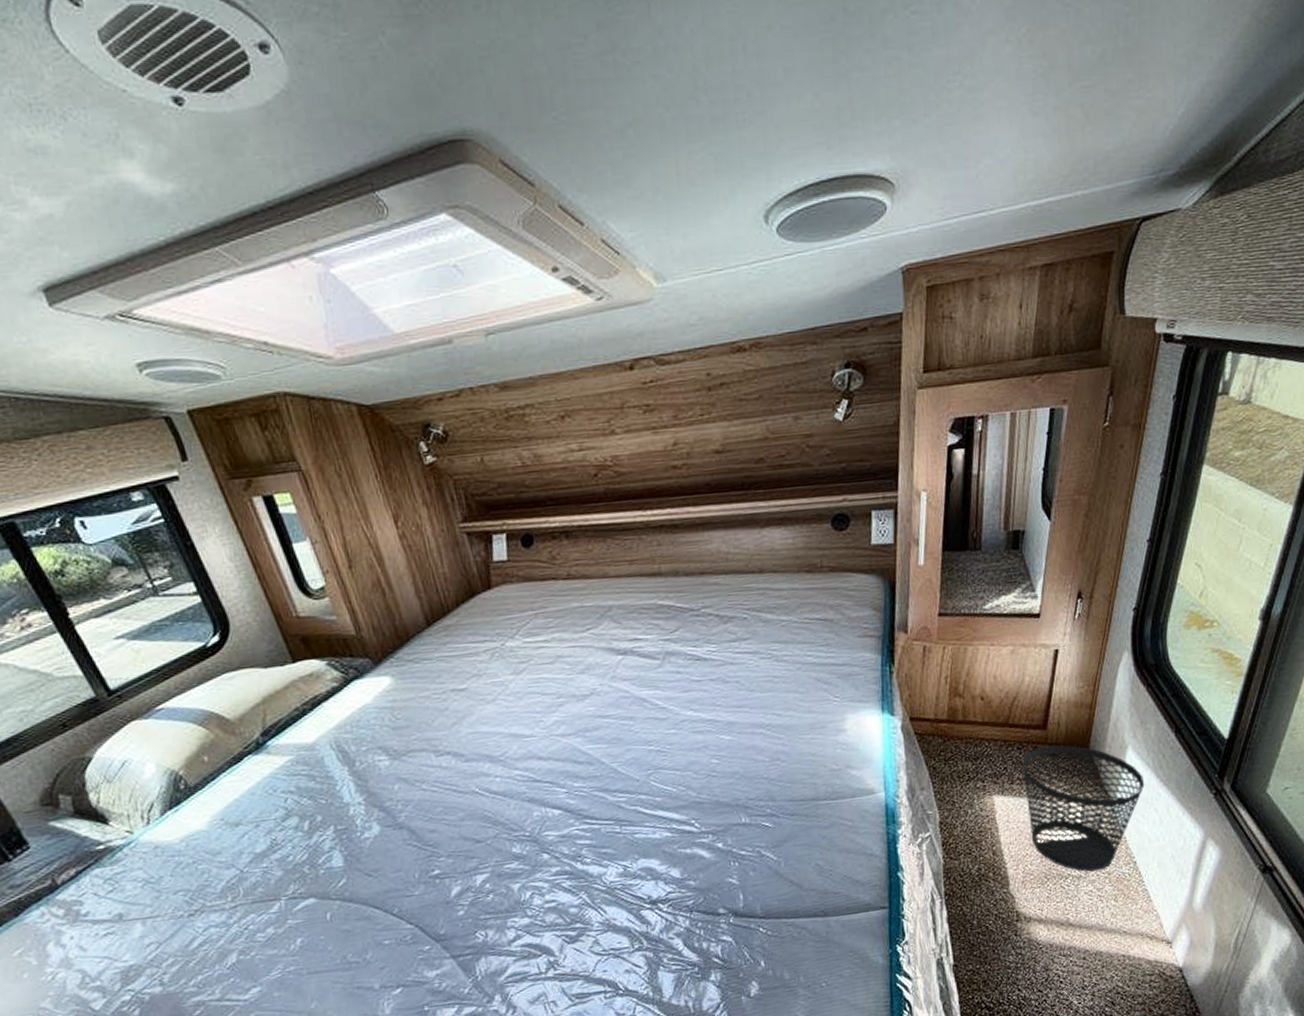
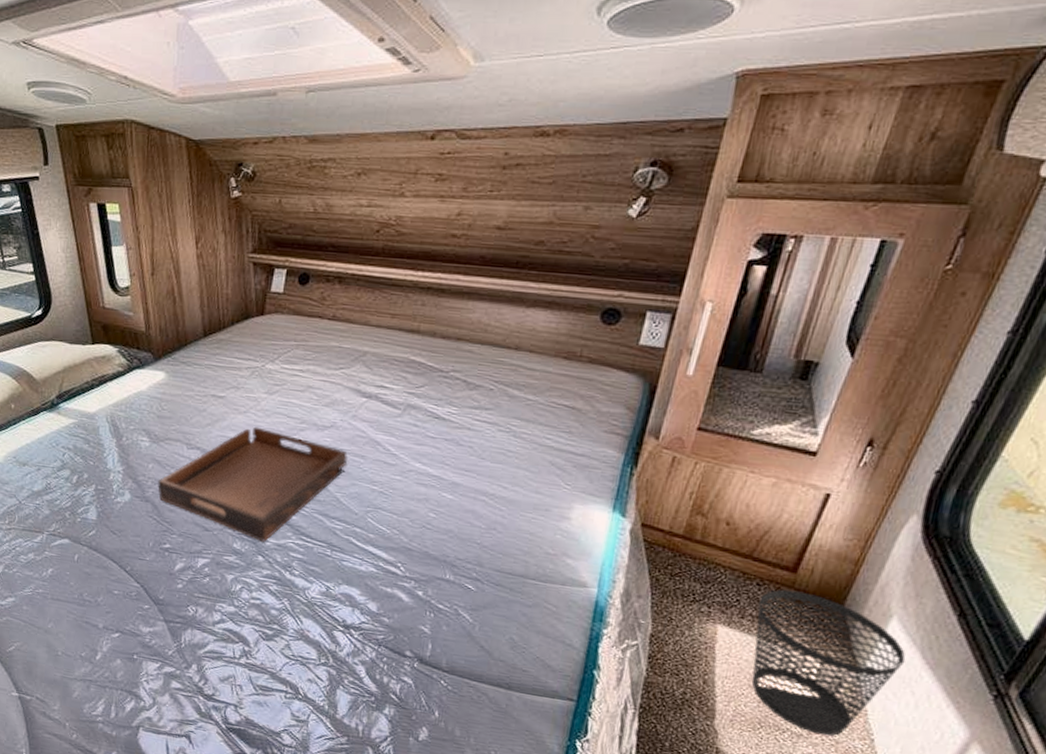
serving tray: none [409,713,616,838] -> present [158,426,348,542]

